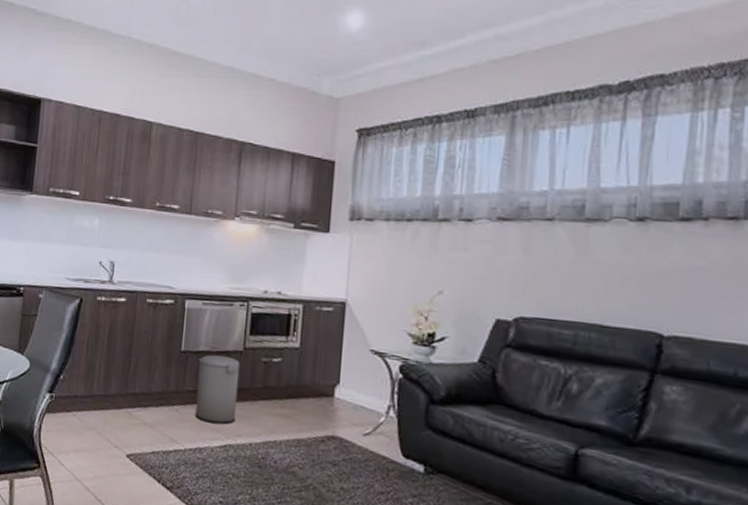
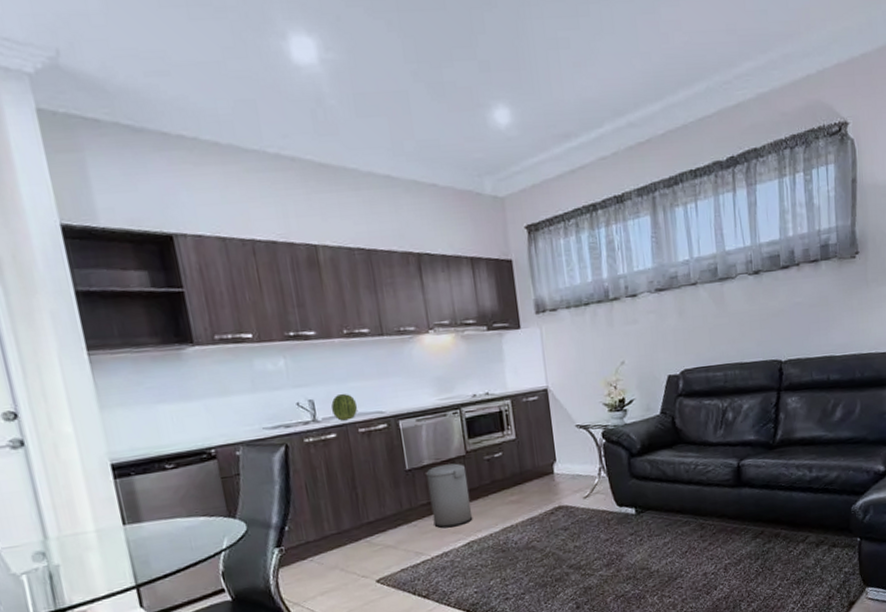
fruit: none [128,261,151,289] -> present [331,393,357,421]

